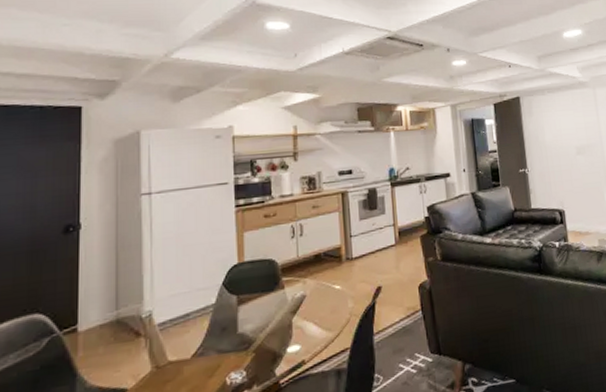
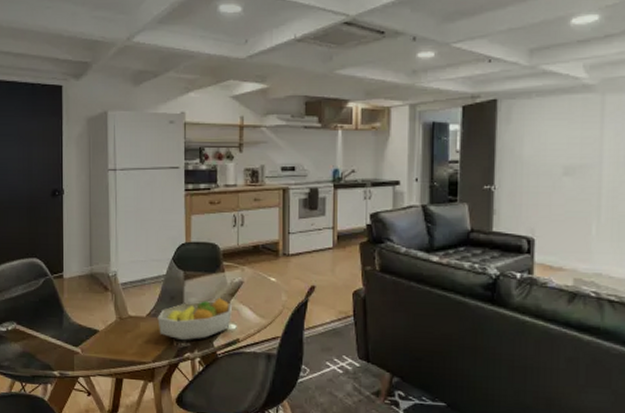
fruit bowl: none [206,318,296,378] -> present [157,297,233,341]

